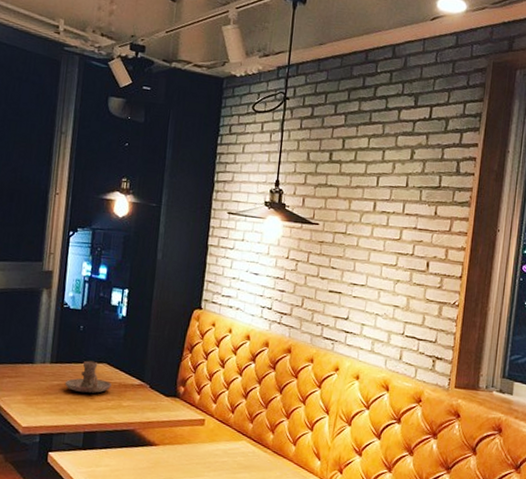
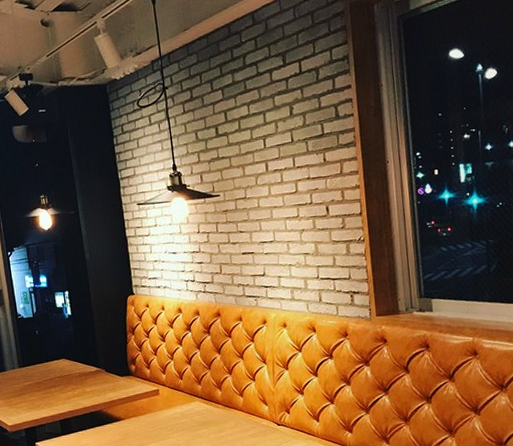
candle holder: present [64,360,112,393] -> none [34,358,74,388]

